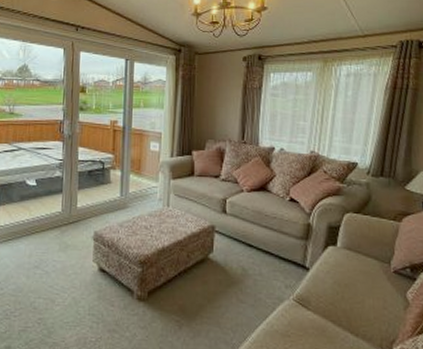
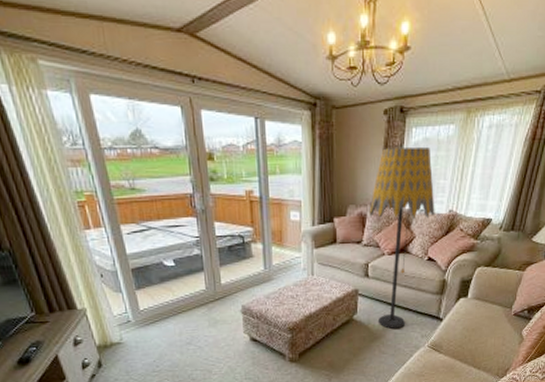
floor lamp: none [228,89,296,275] -> present [369,146,435,330]

